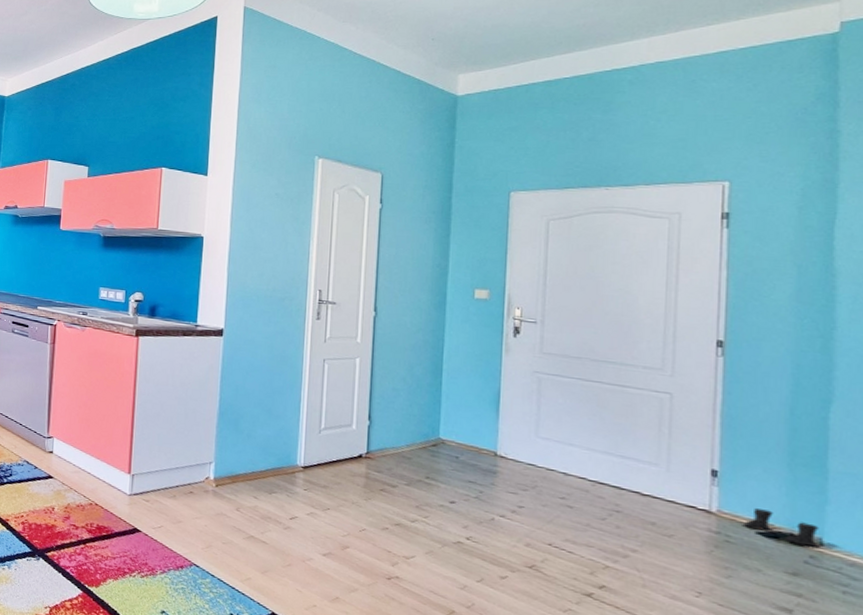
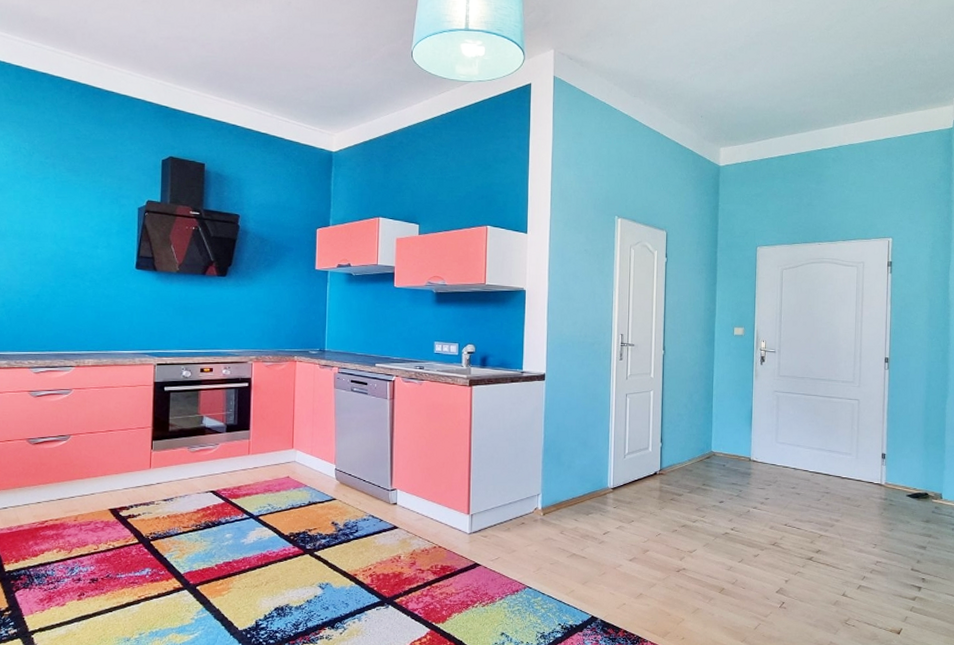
boots: present [742,508,820,548] -> none [899,478,941,500]

